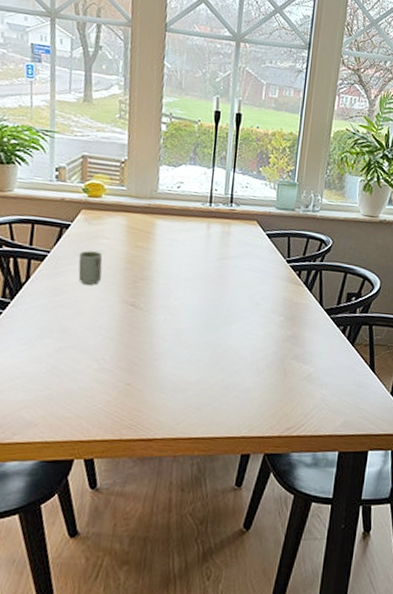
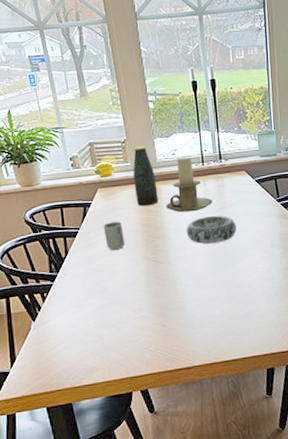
bottle: none [124,170,153,241] -> present [133,146,158,207]
candle holder: none [158,192,214,257] -> present [166,157,213,213]
decorative bowl: none [176,264,236,297] -> present [186,216,236,244]

